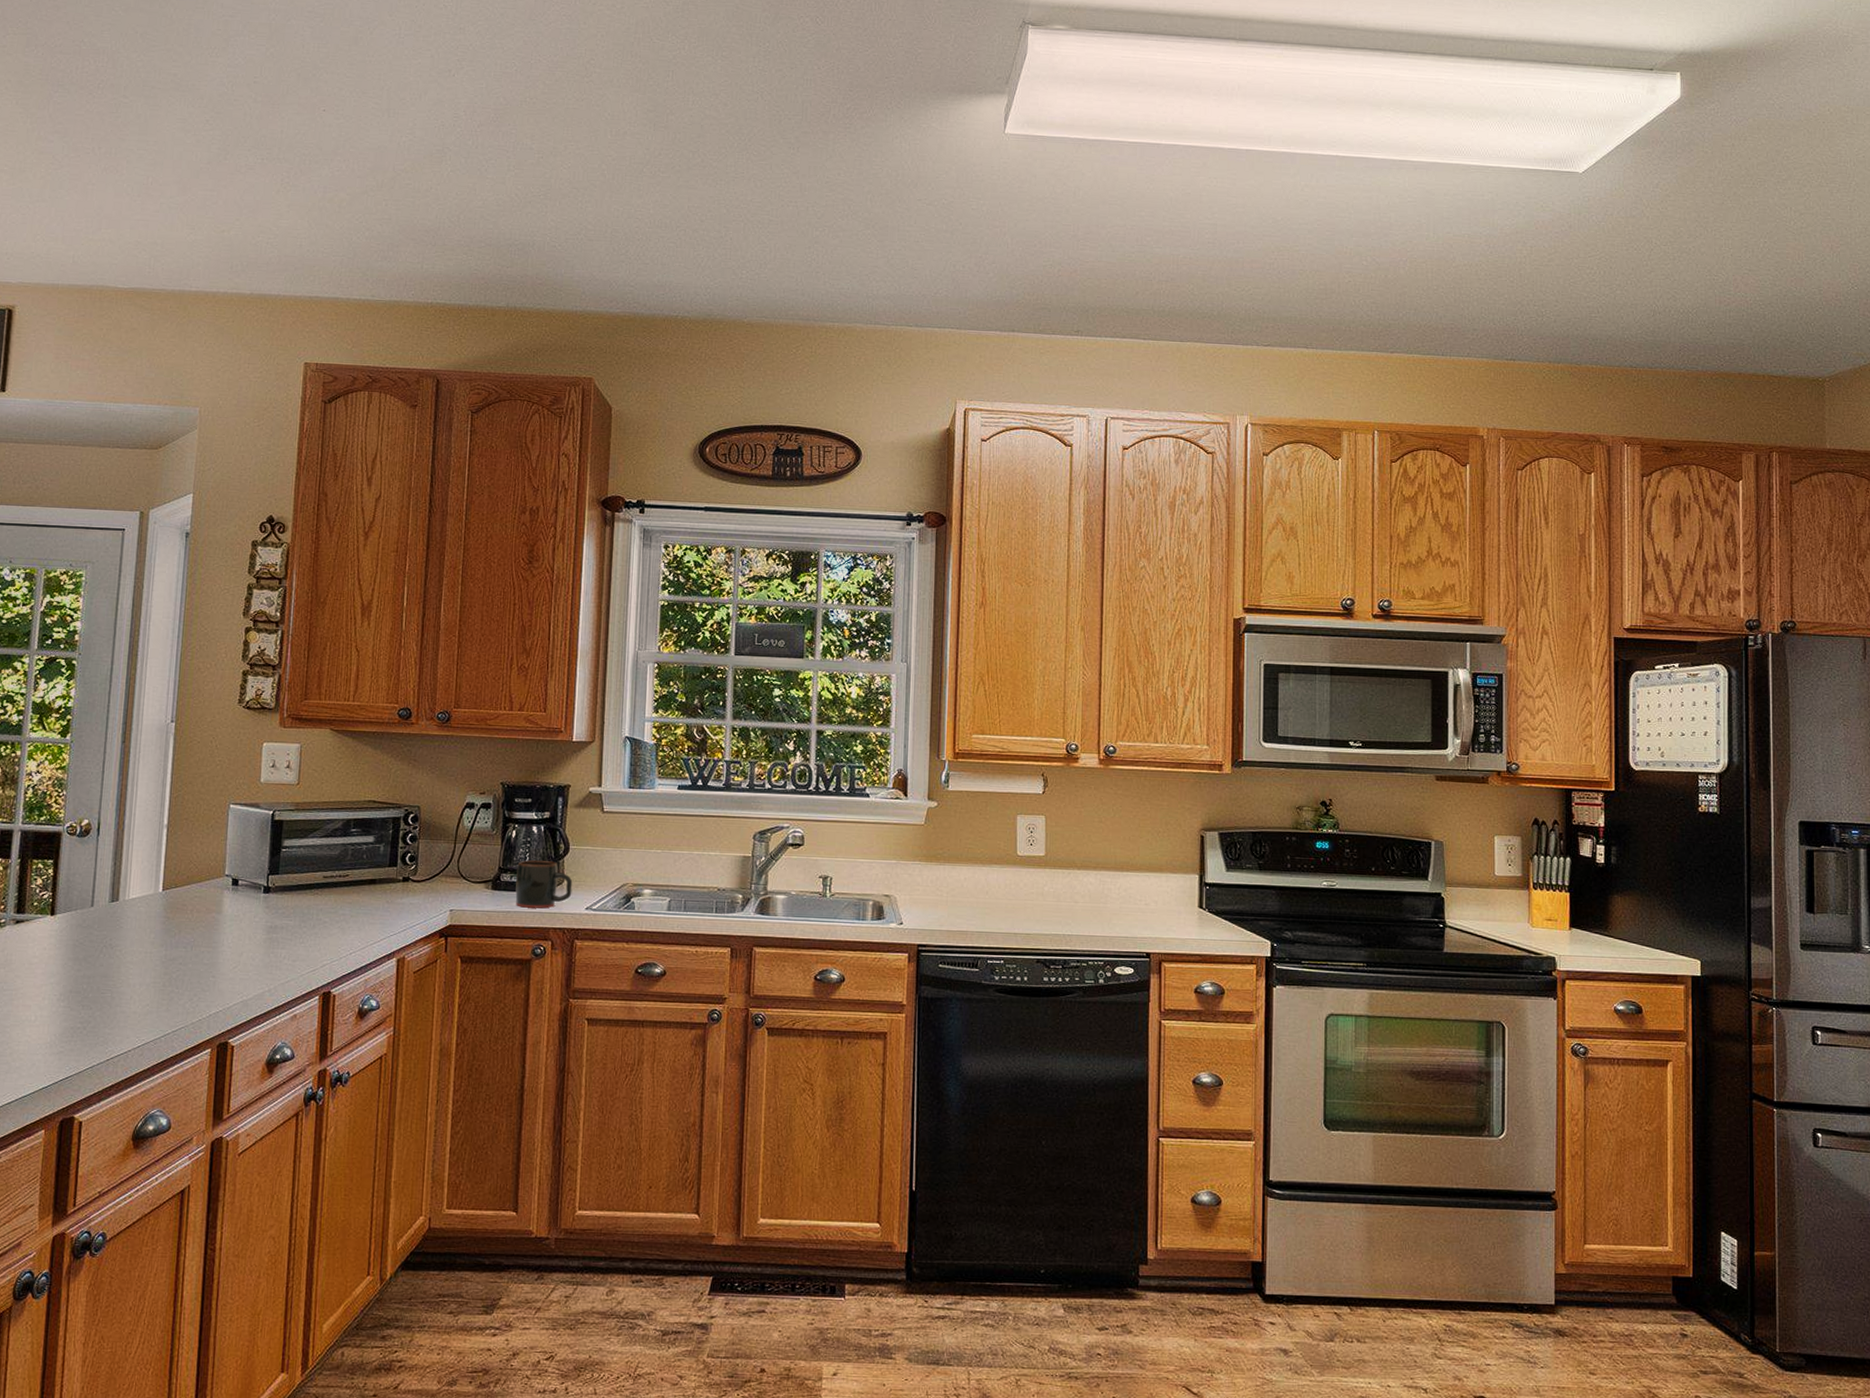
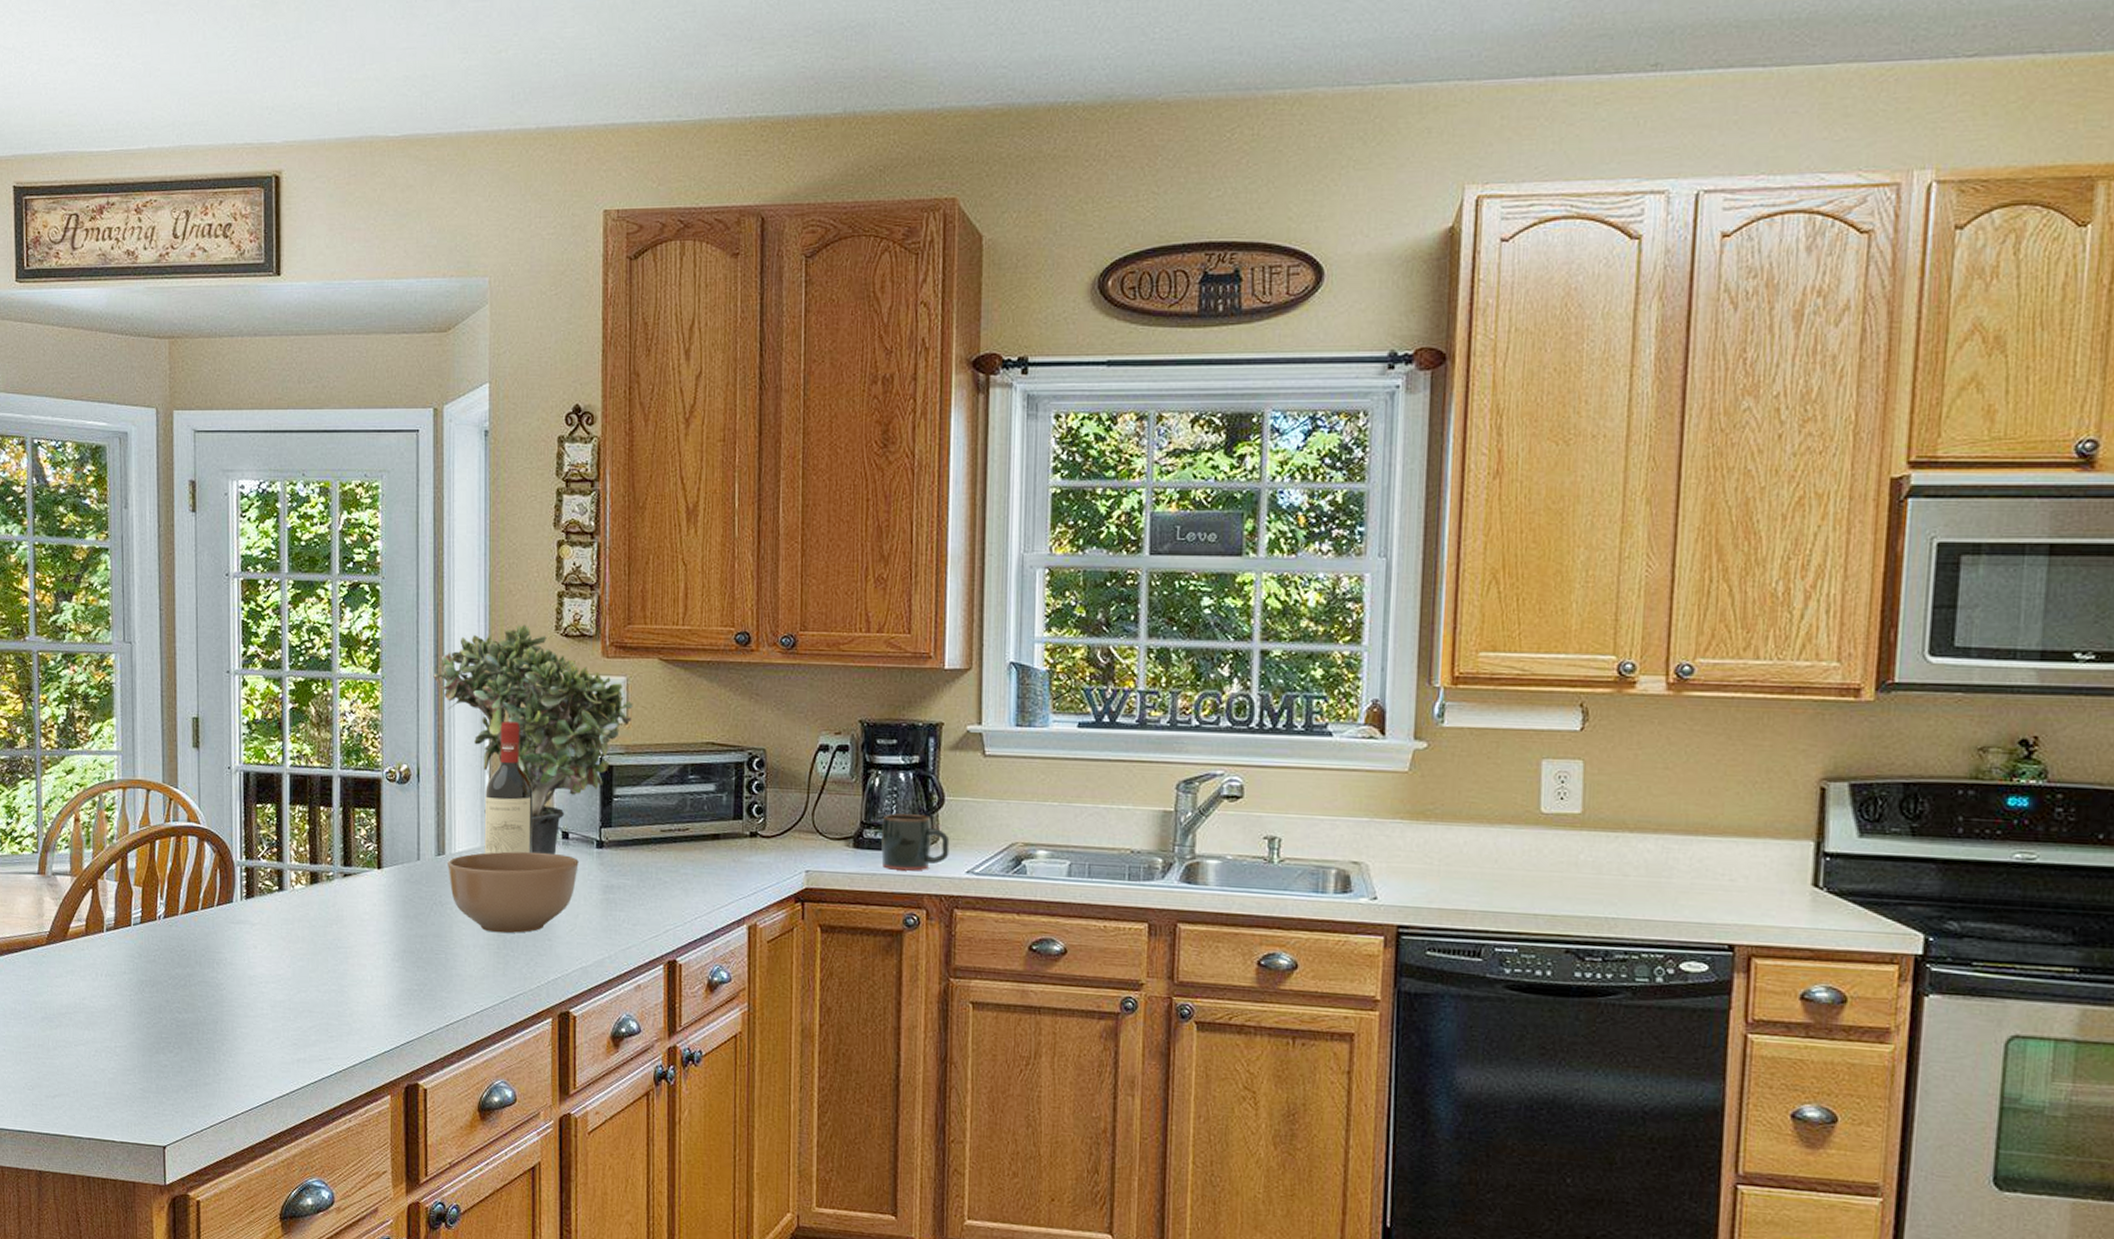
potted plant: none [120,697,305,899] -> present [433,624,633,854]
bowl: none [120,897,246,972] -> present [448,851,579,934]
wine bottle: none [157,782,208,900] -> present [484,721,533,854]

